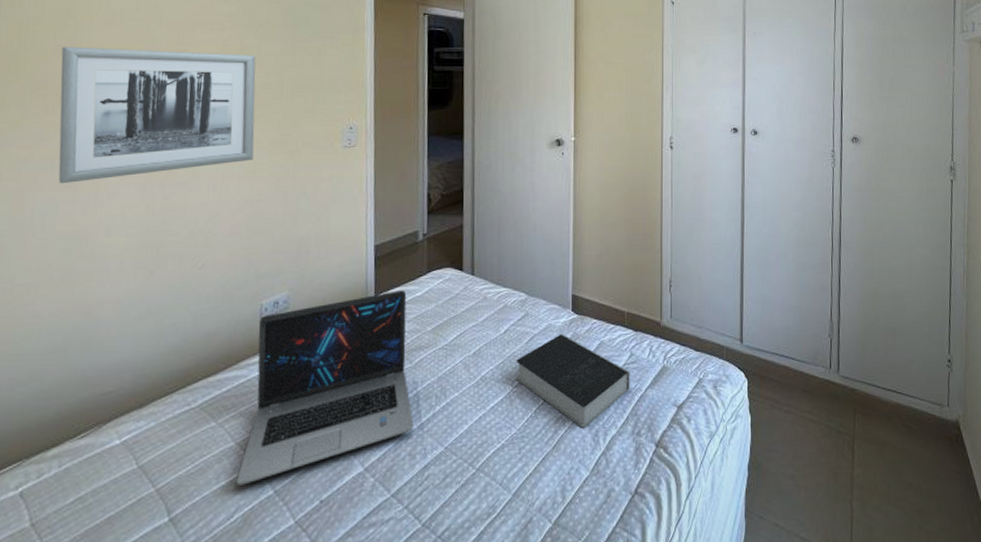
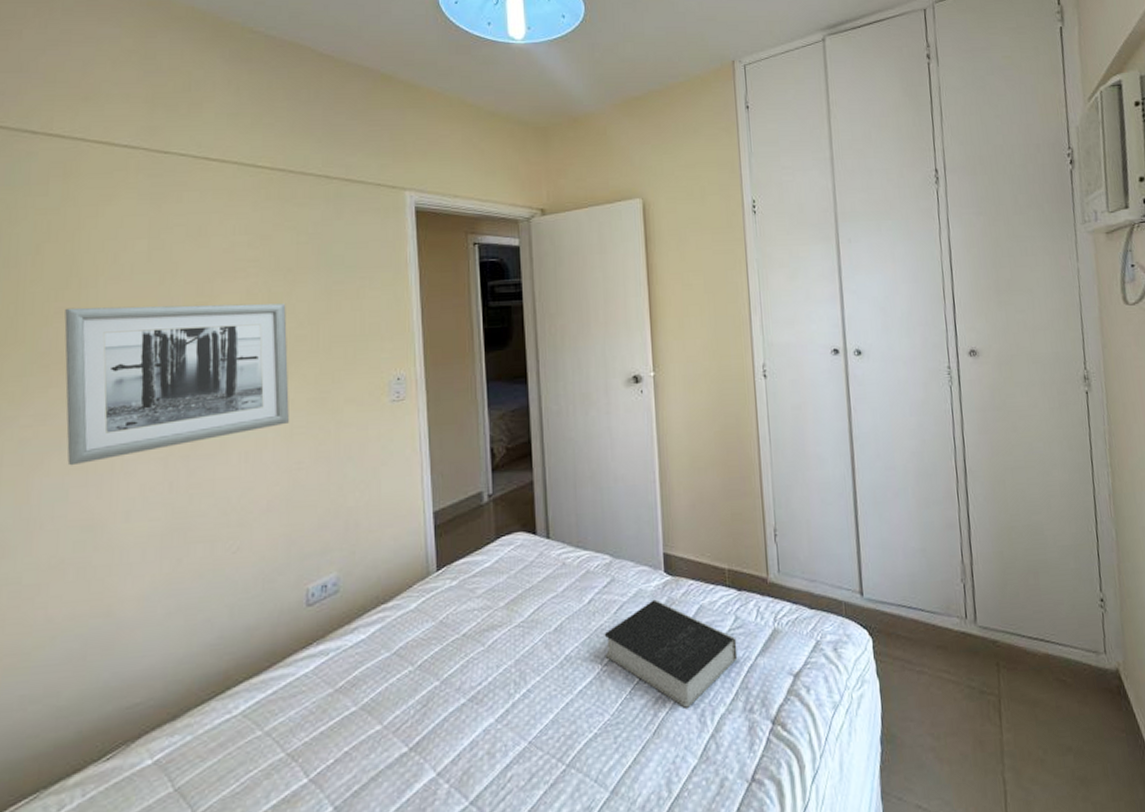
laptop: present [236,290,414,485] -> none [289,562,491,804]

